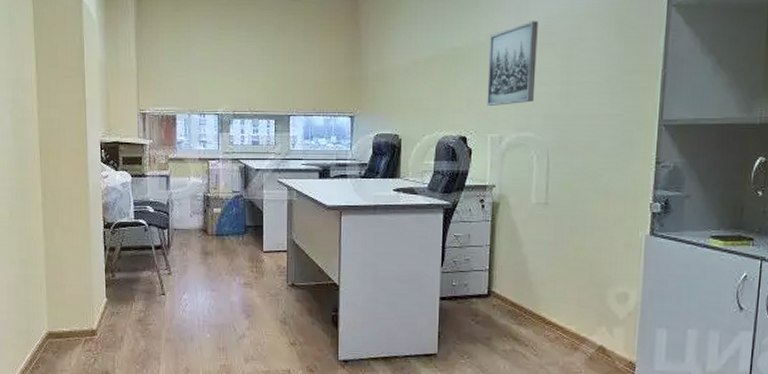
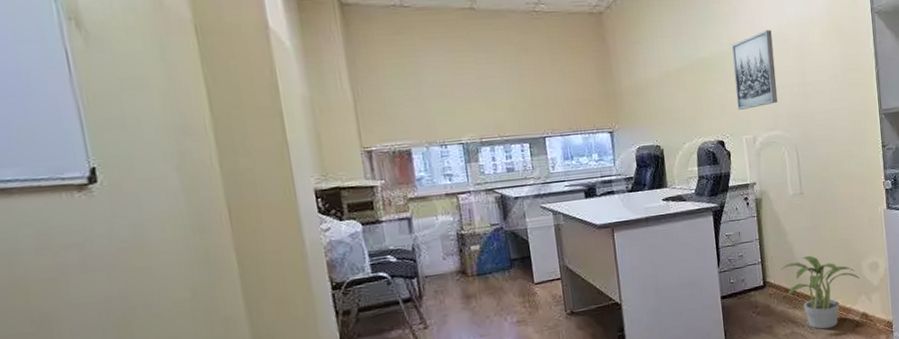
potted plant: none [509,271,602,354] -> present [780,255,860,329]

